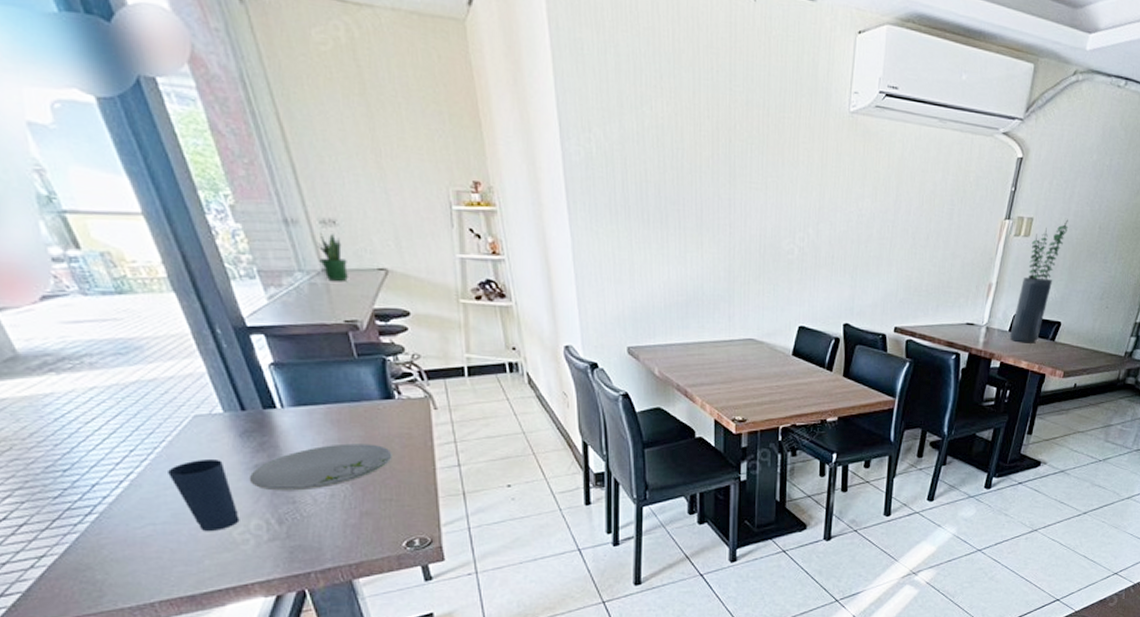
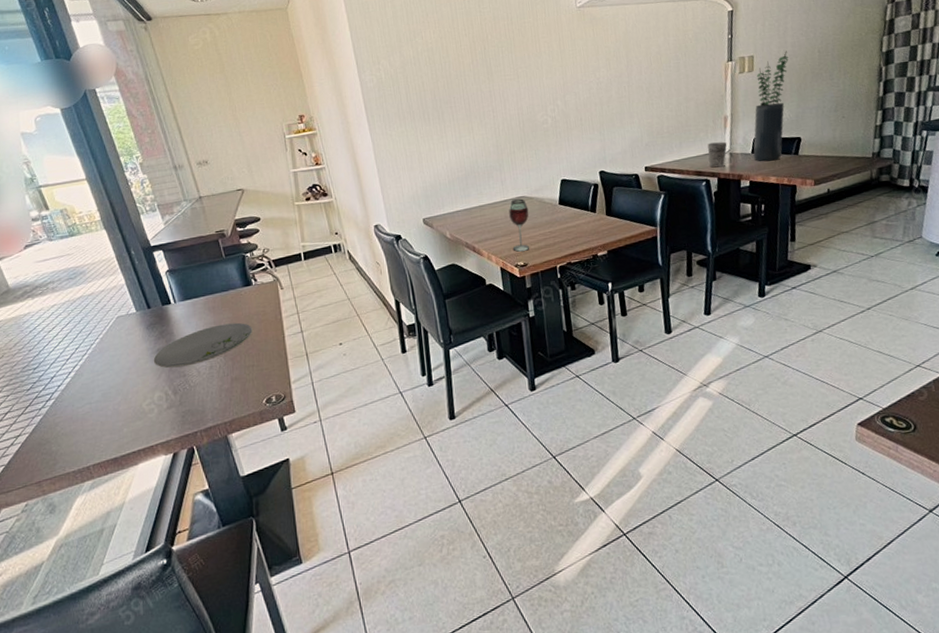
cup: present [168,460,240,532] -> none [100,348,147,406]
planter: present [317,233,348,282] -> none [196,171,217,205]
wineglass: none [731,341,756,404] -> present [508,198,529,252]
cup: none [962,311,986,341] -> present [707,141,727,168]

